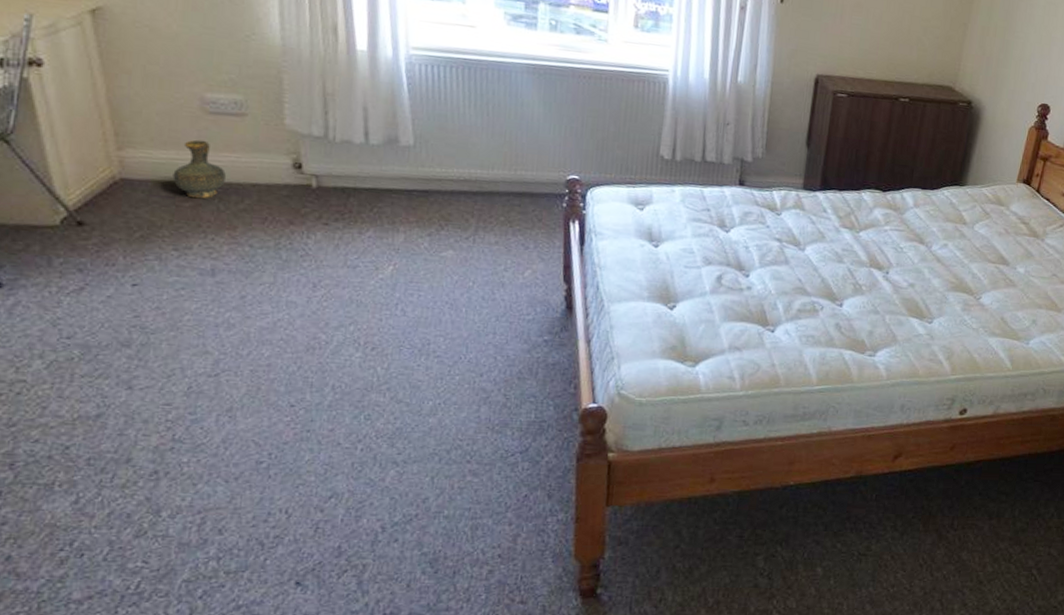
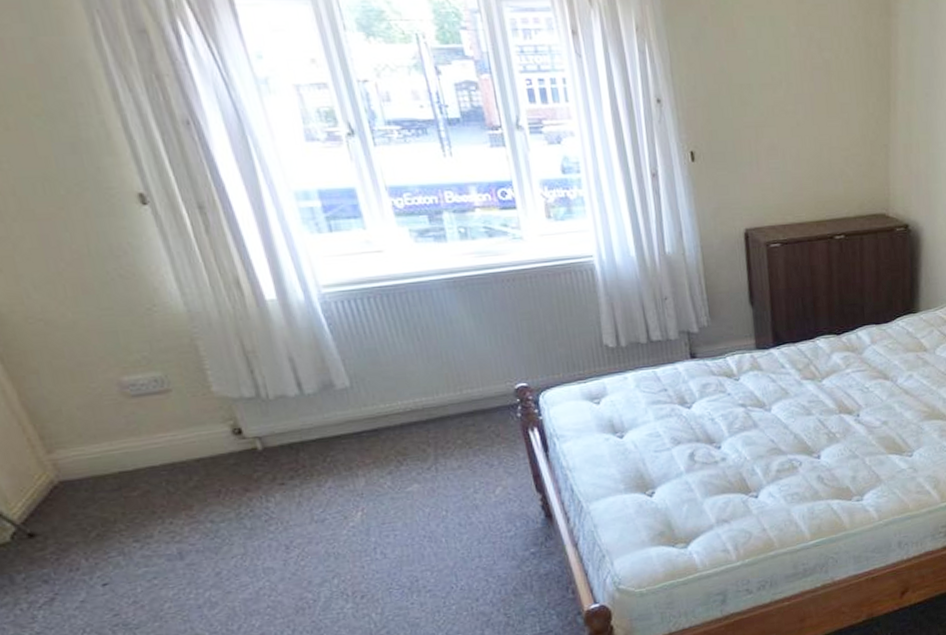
ceramic jug: present [172,139,227,199] -> none [111,425,168,486]

